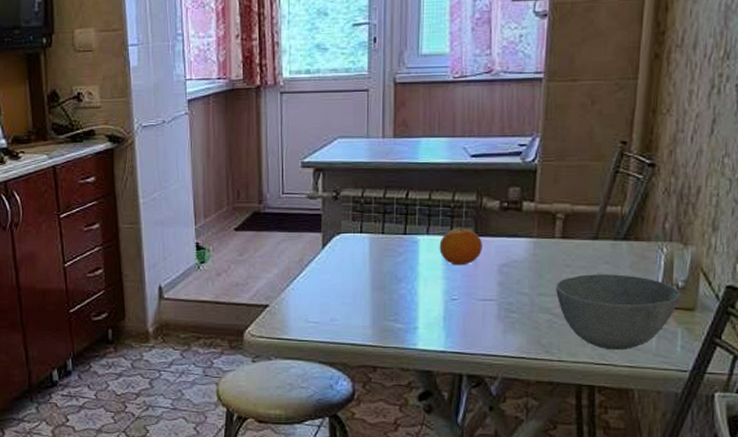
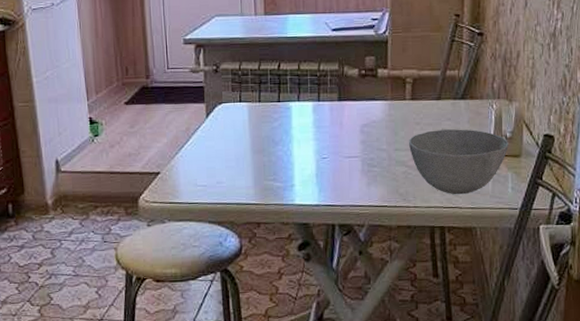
fruit: present [439,228,482,266] -> none [309,94,346,128]

